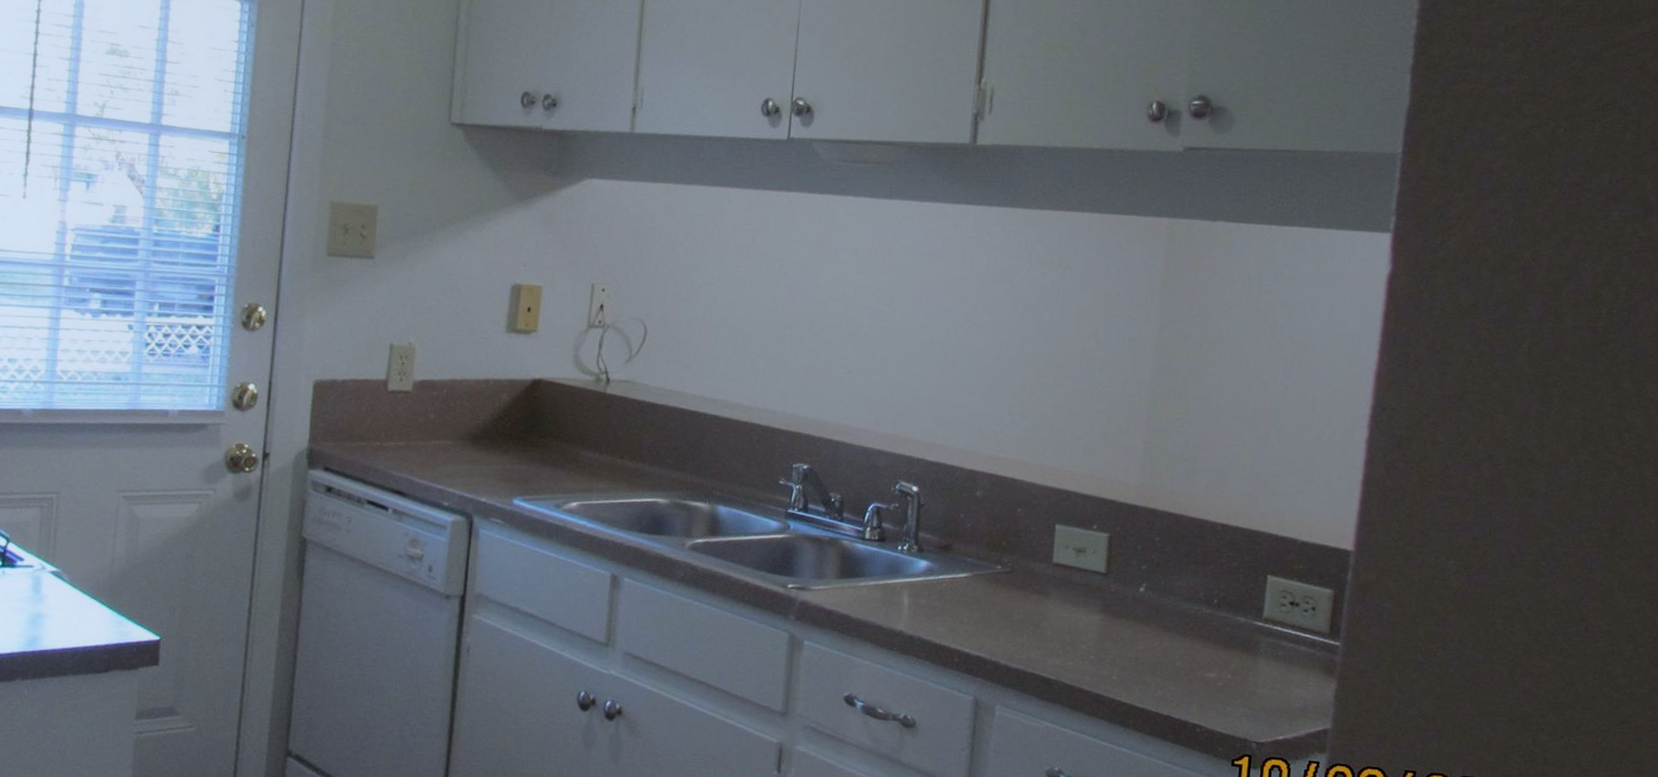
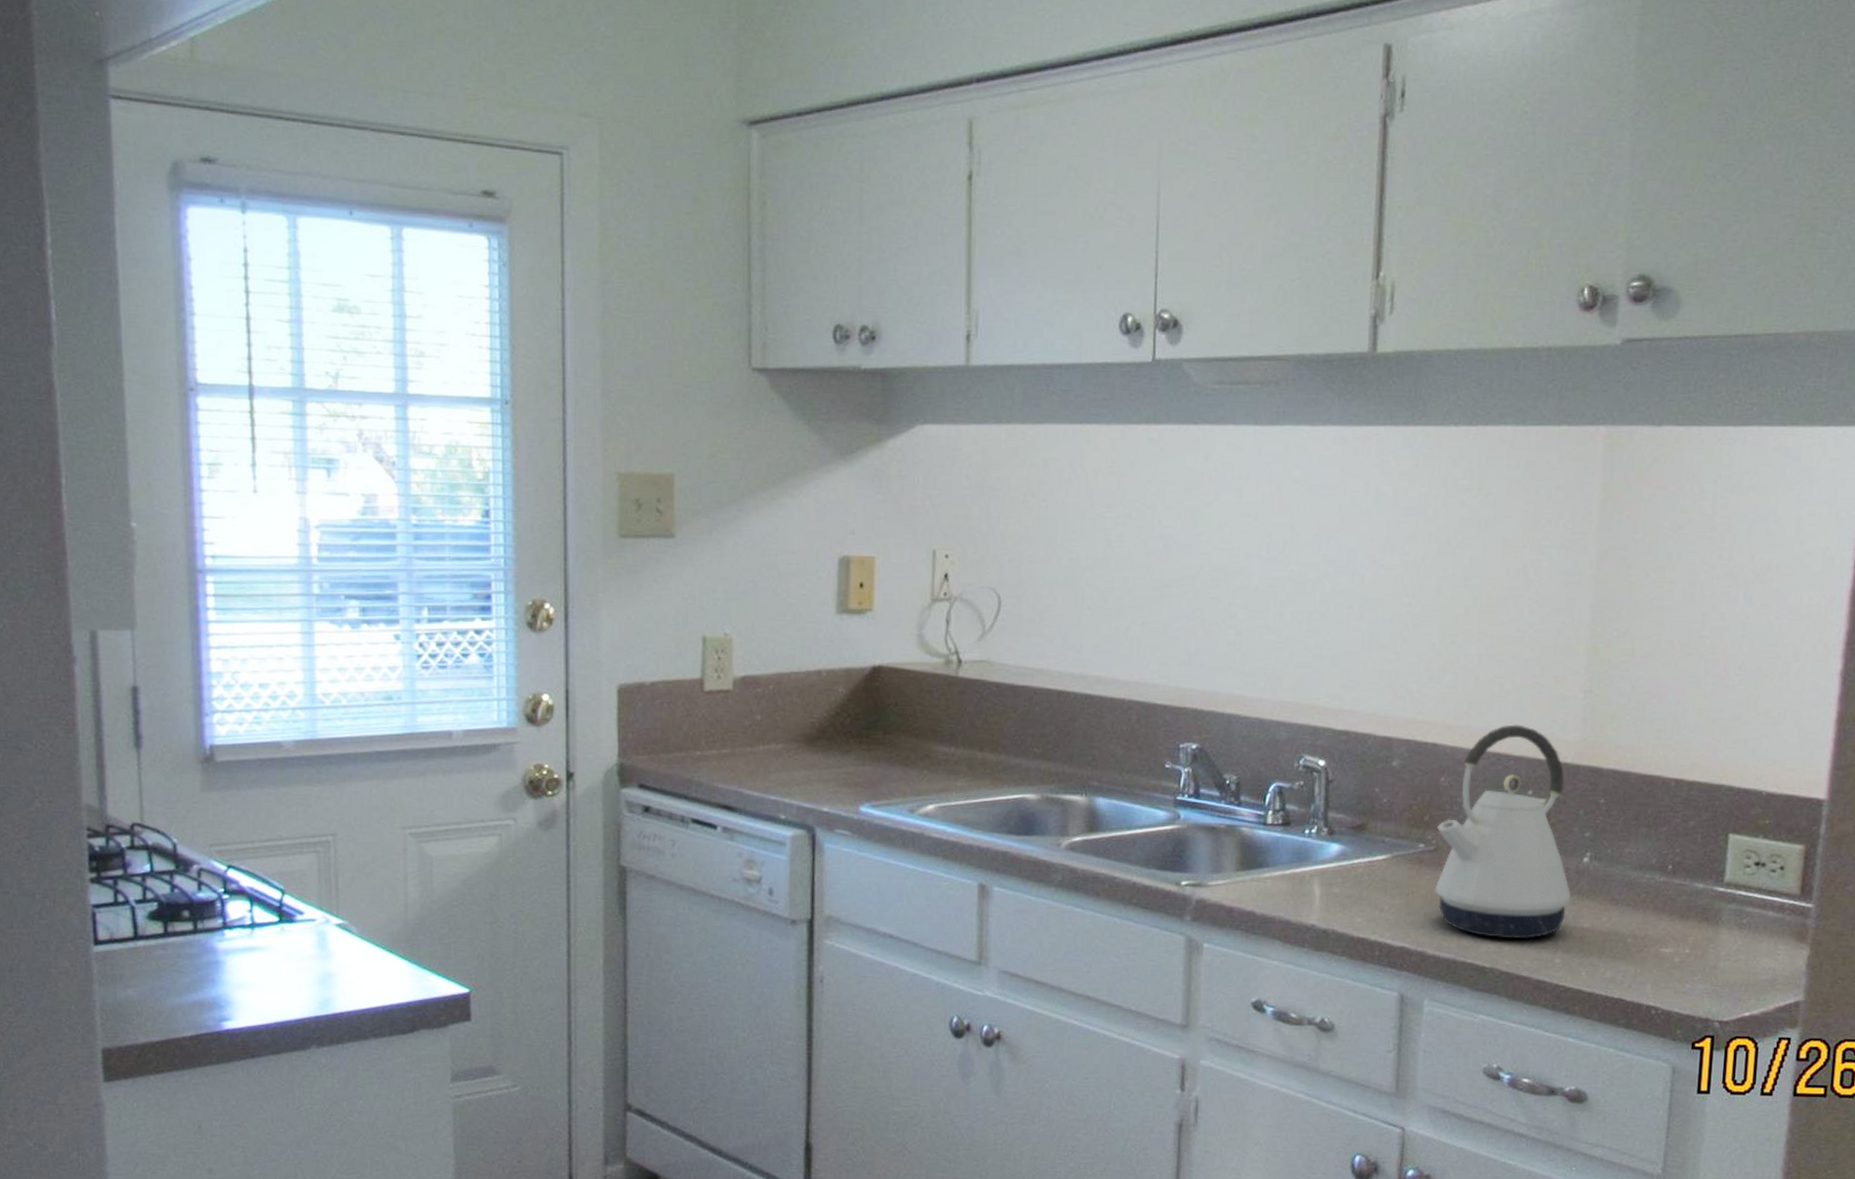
kettle: none [1008,466,1128,657] -> present [1434,724,1571,940]

